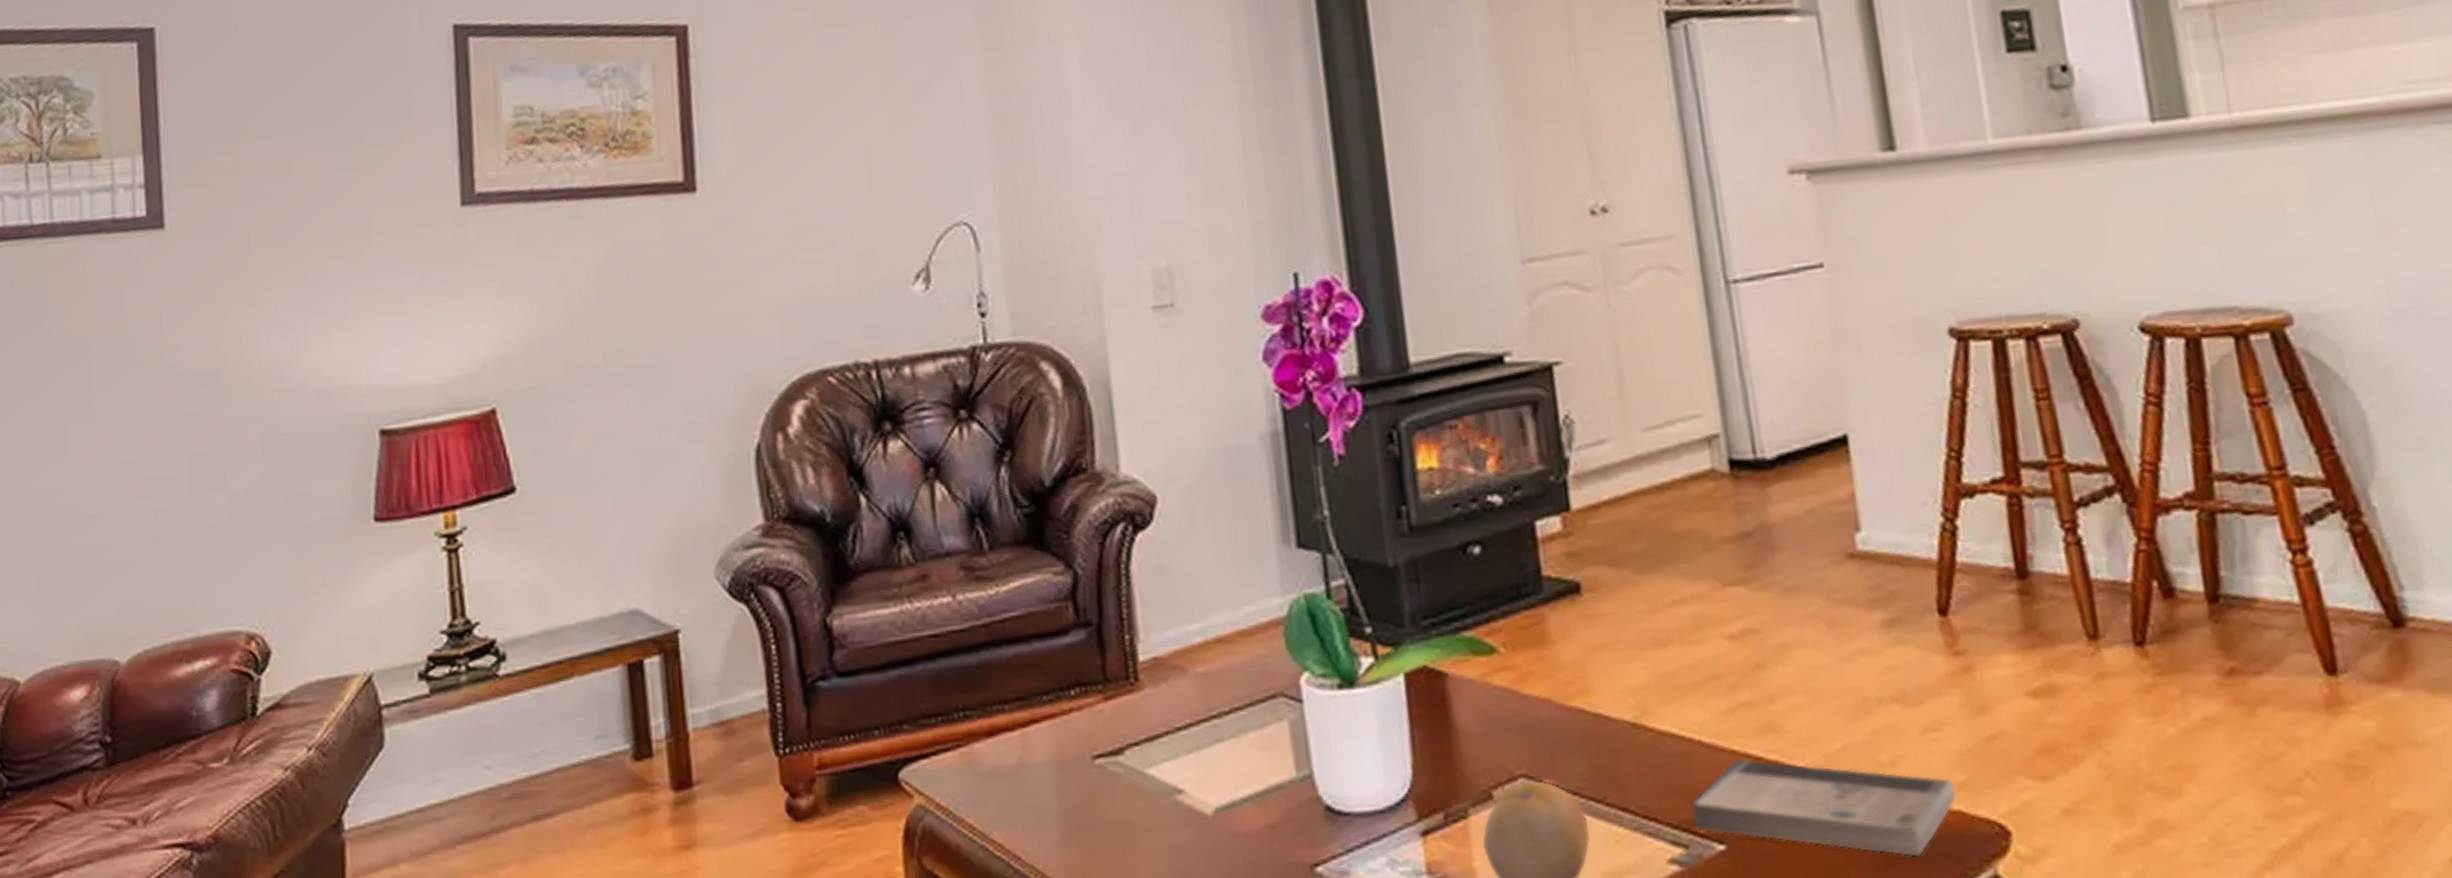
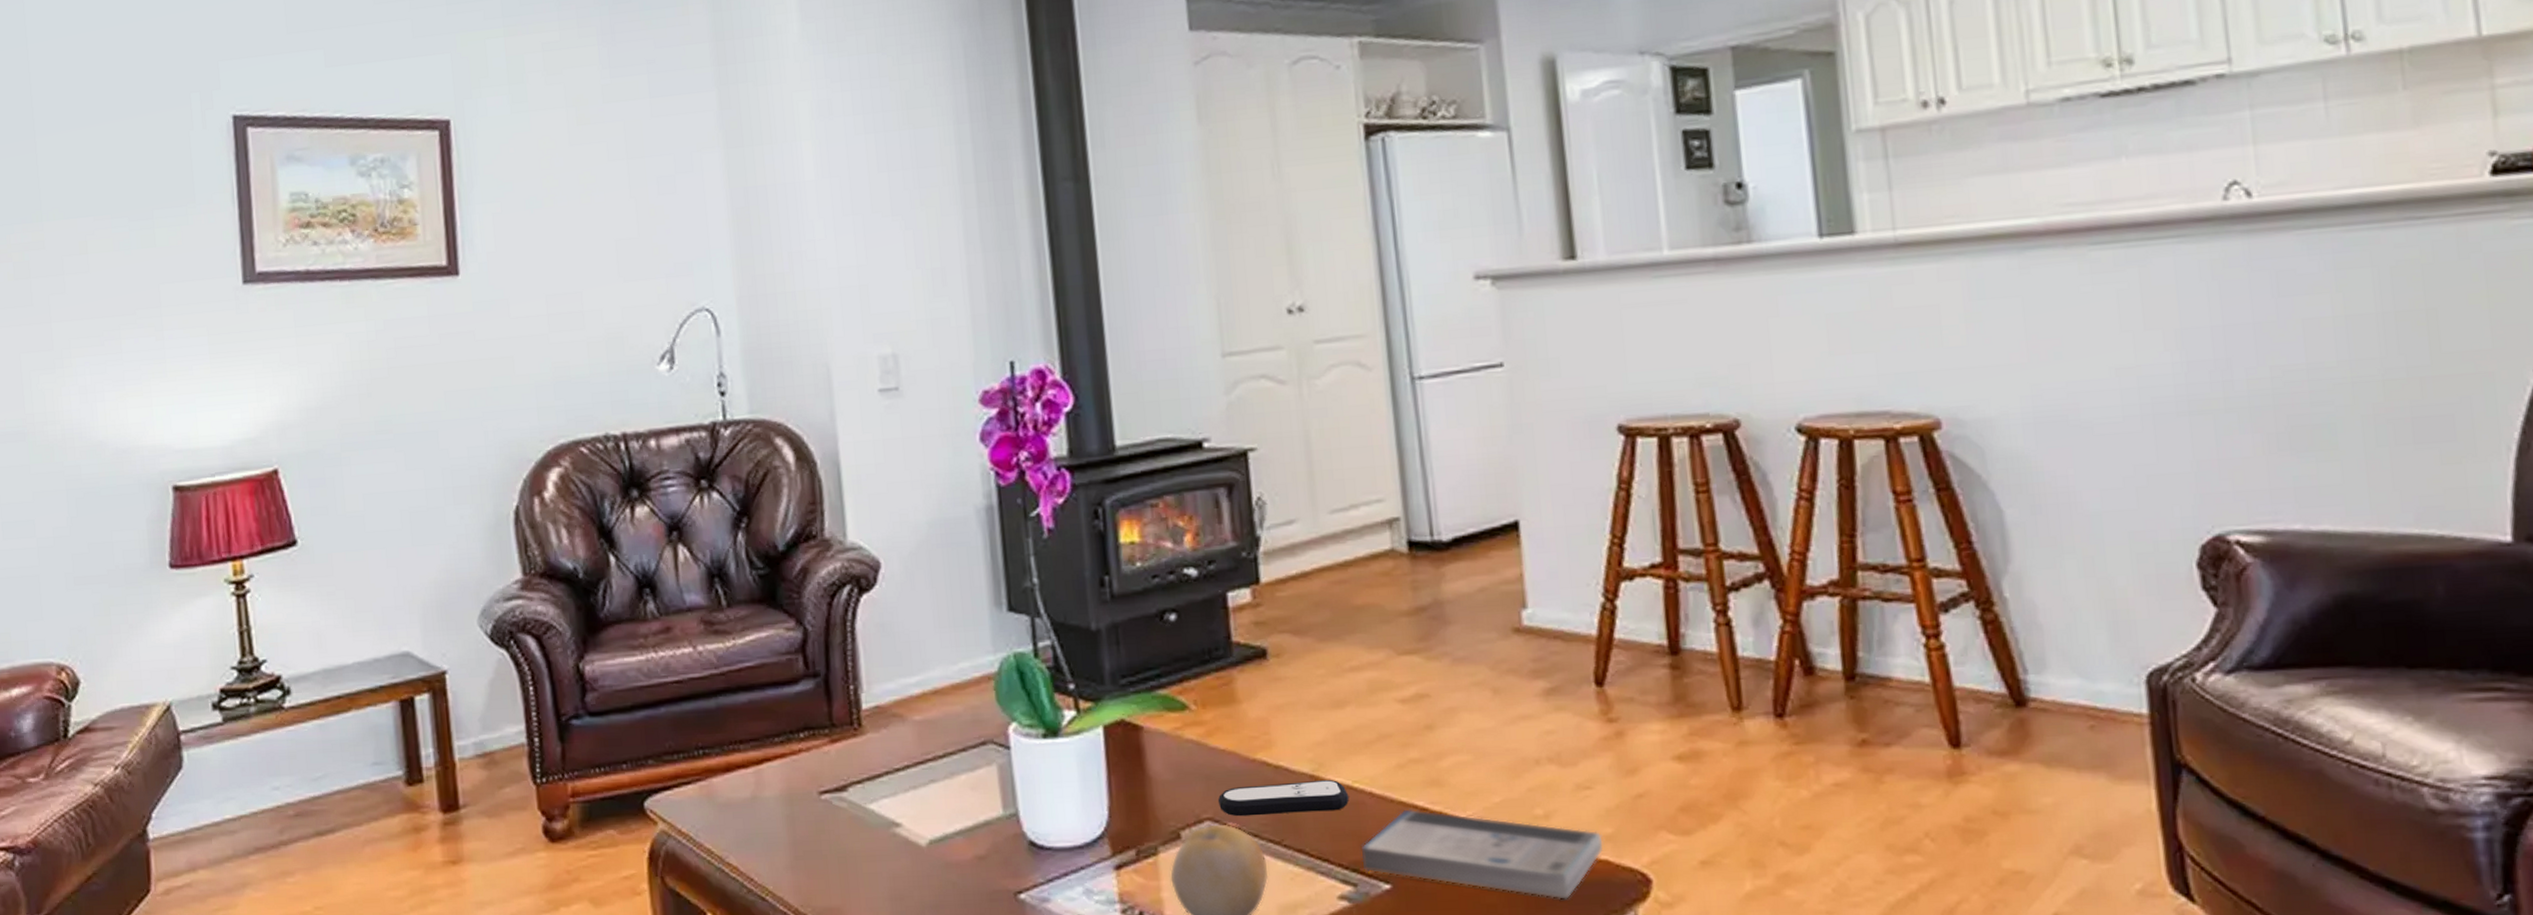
remote control: none [1532,727,1676,772] -> present [1217,779,1349,817]

